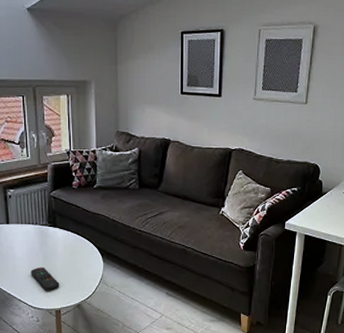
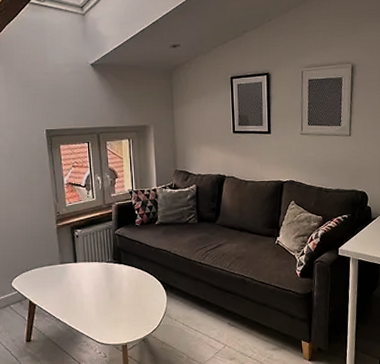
remote control: present [31,267,60,291] -> none [98,303,126,326]

